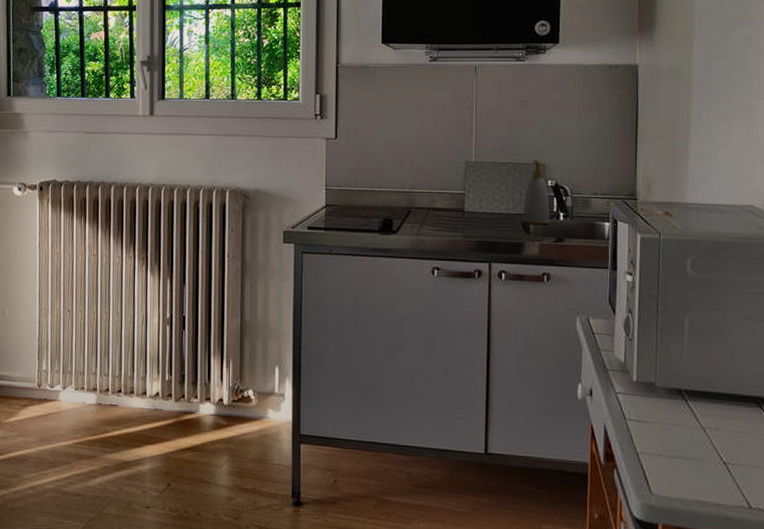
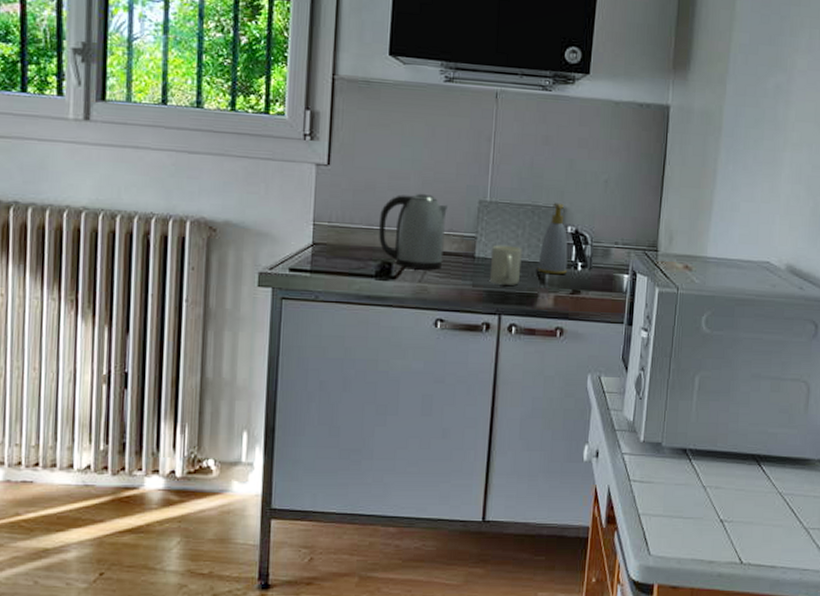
kettle: none [379,158,438,225] -> present [378,193,447,270]
mug: none [478,200,507,236] -> present [489,245,522,285]

